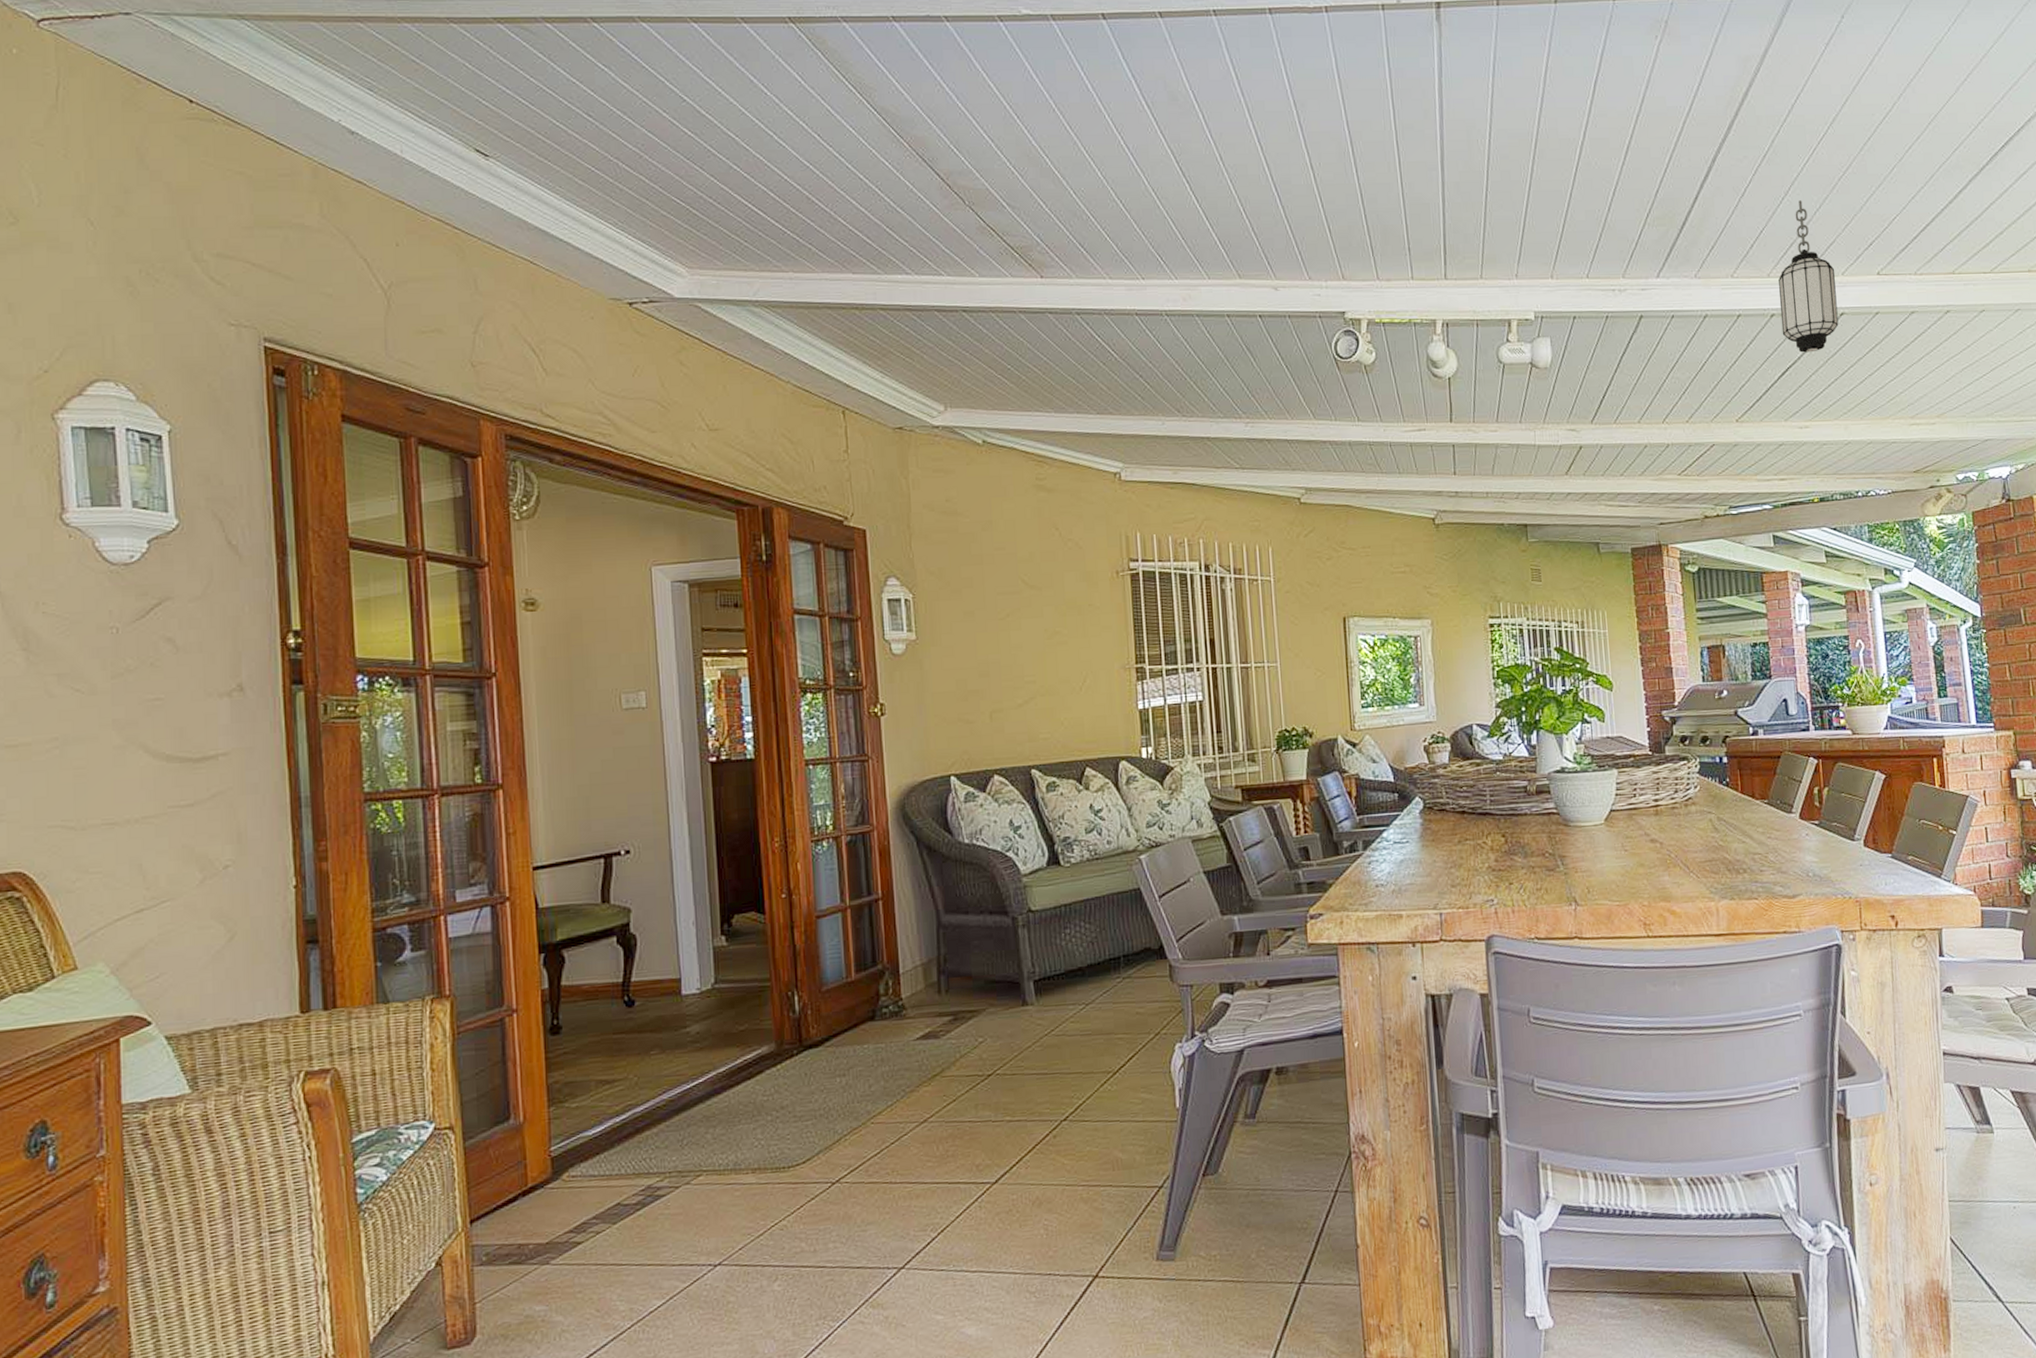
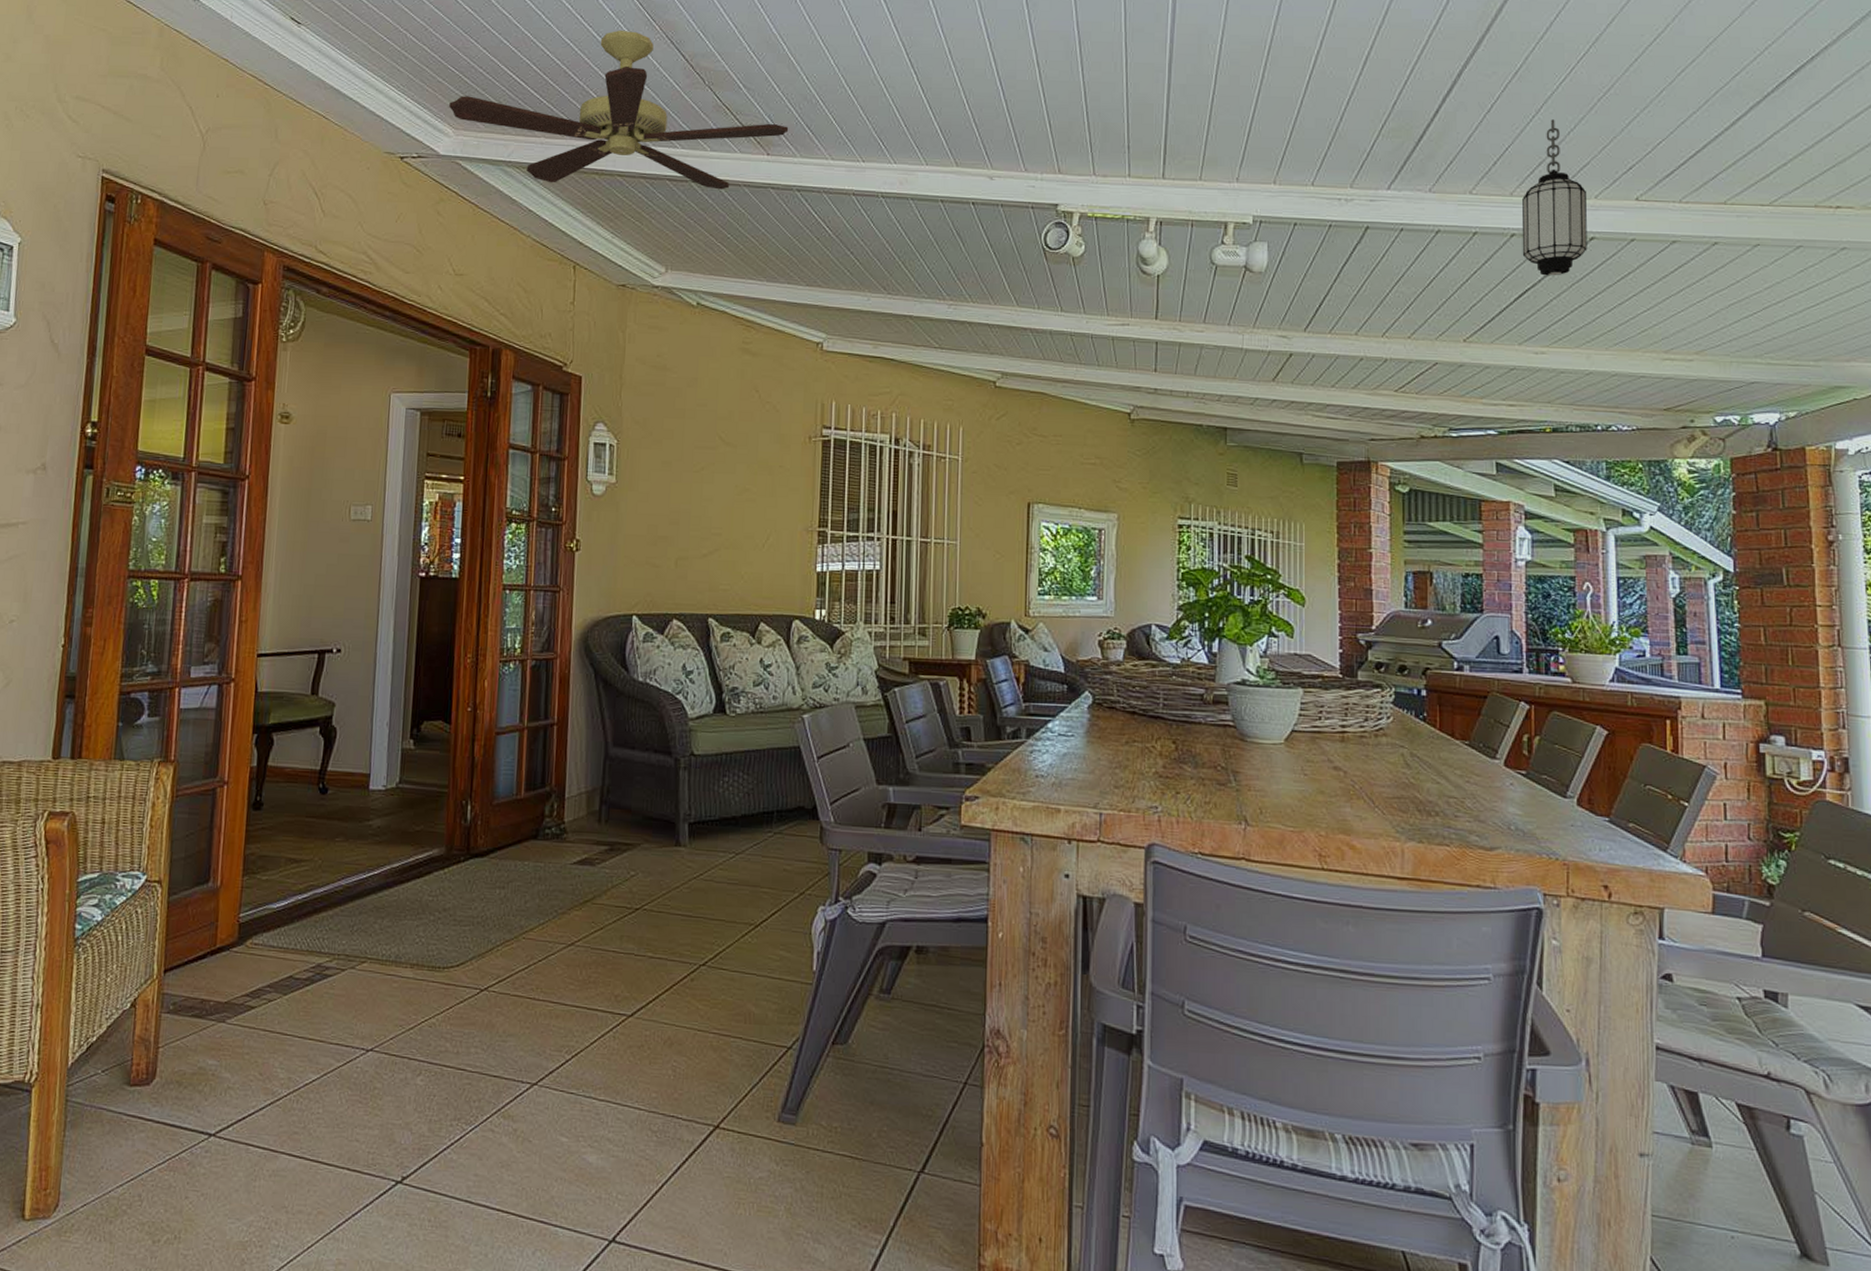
ceiling fan: none [679,149,1061,322] -> present [449,31,789,190]

